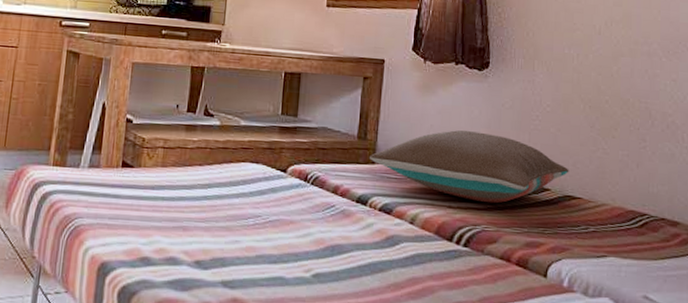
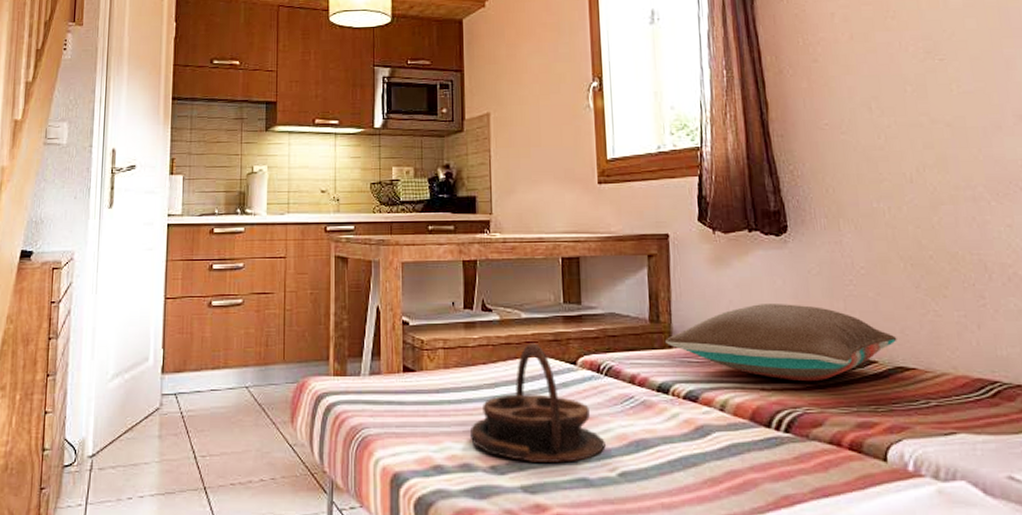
serving tray: none [178,149,304,262] -> present [469,343,606,463]

